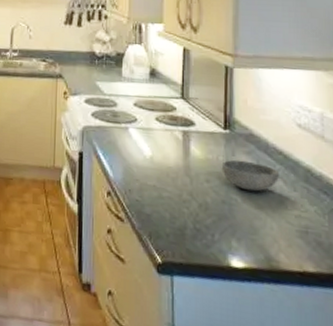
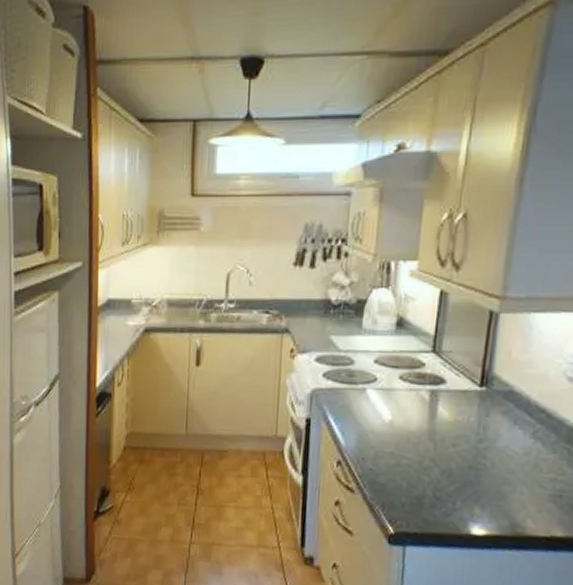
bowl: present [221,159,280,192] -> none [472,420,540,455]

